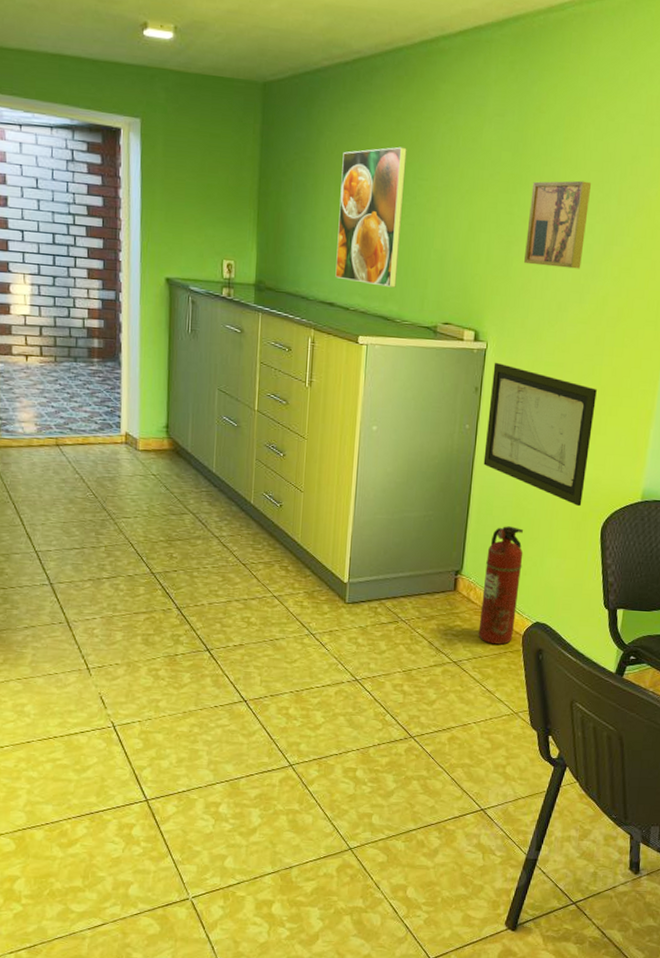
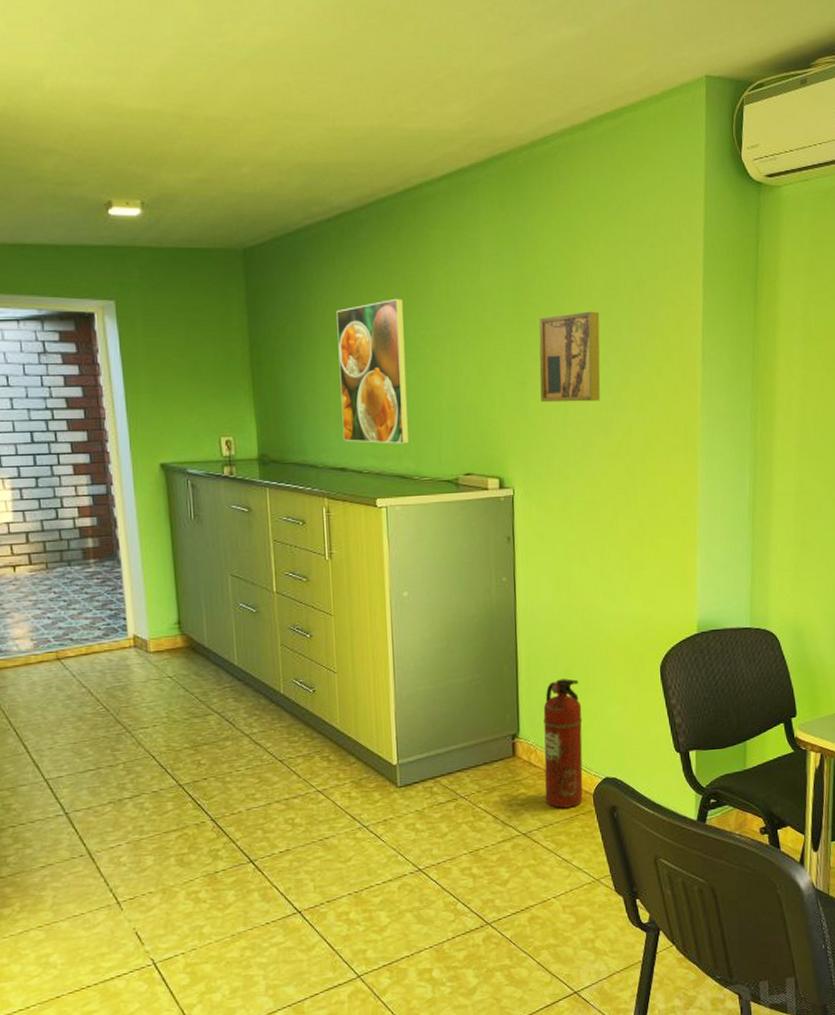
wall art: present [483,362,597,507] -> none [523,507,636,648]

